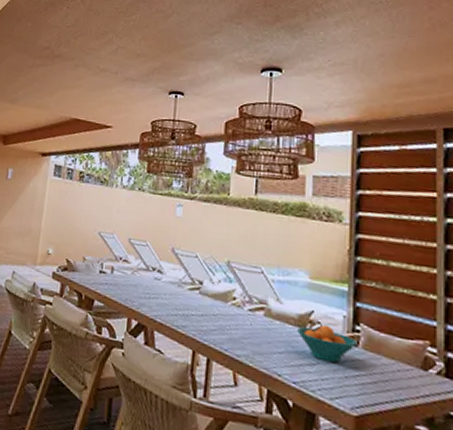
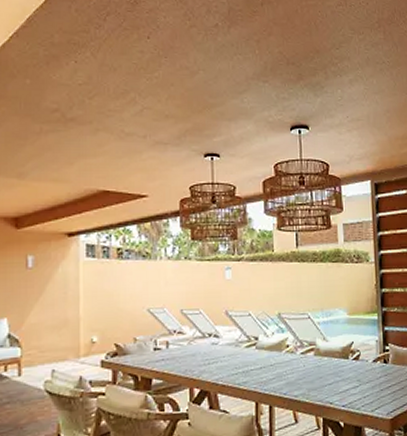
fruit bowl: present [297,324,357,363] -> none [342,351,388,381]

